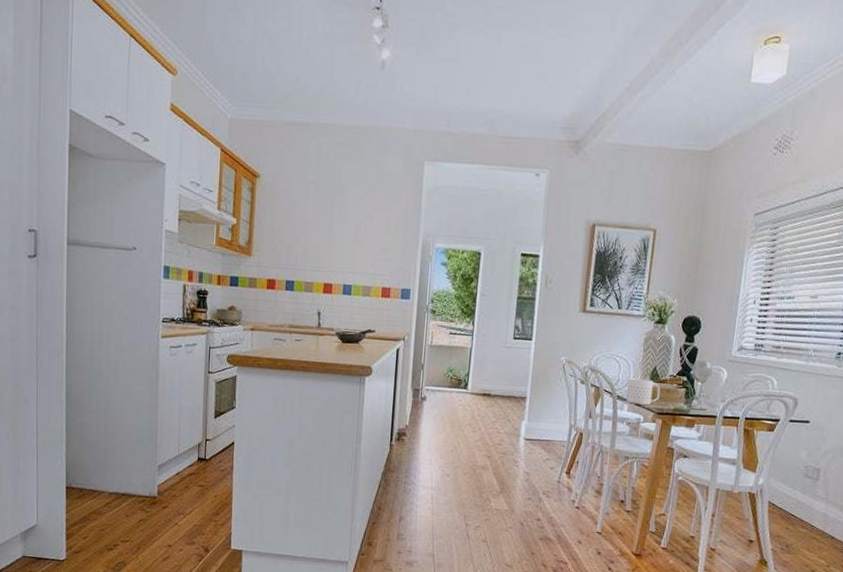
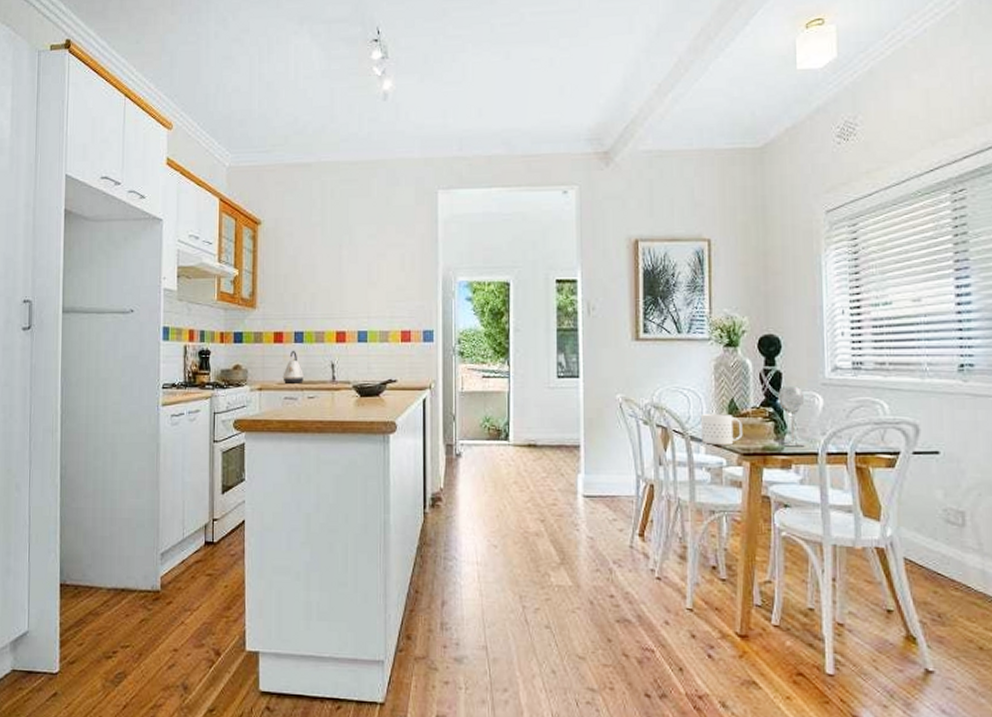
kettle: none [273,296,293,327] -> present [283,350,304,383]

